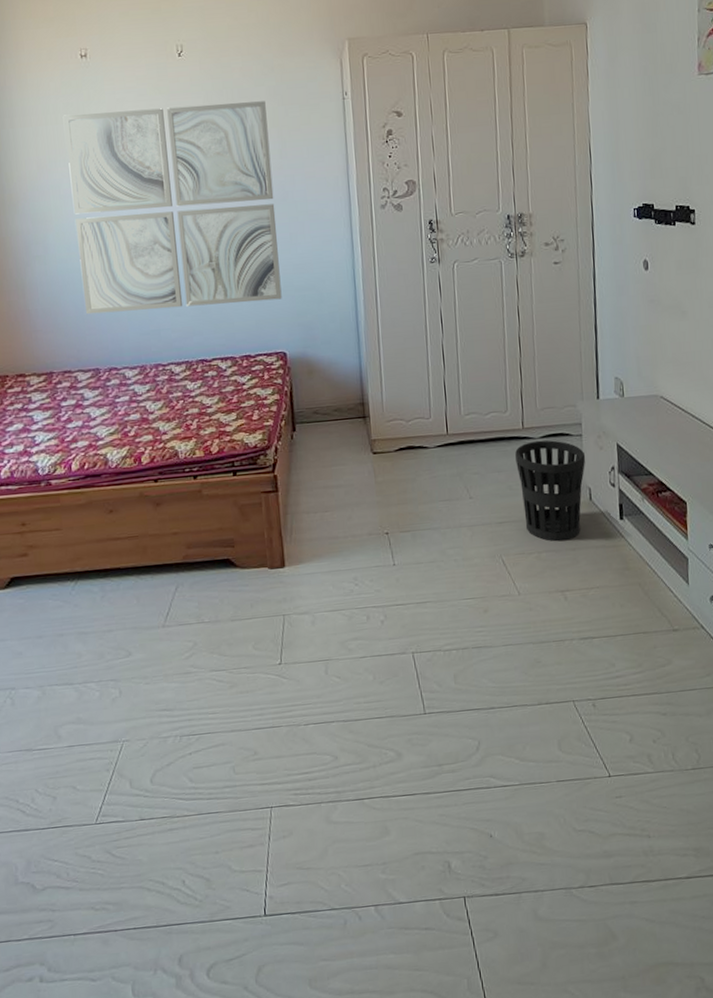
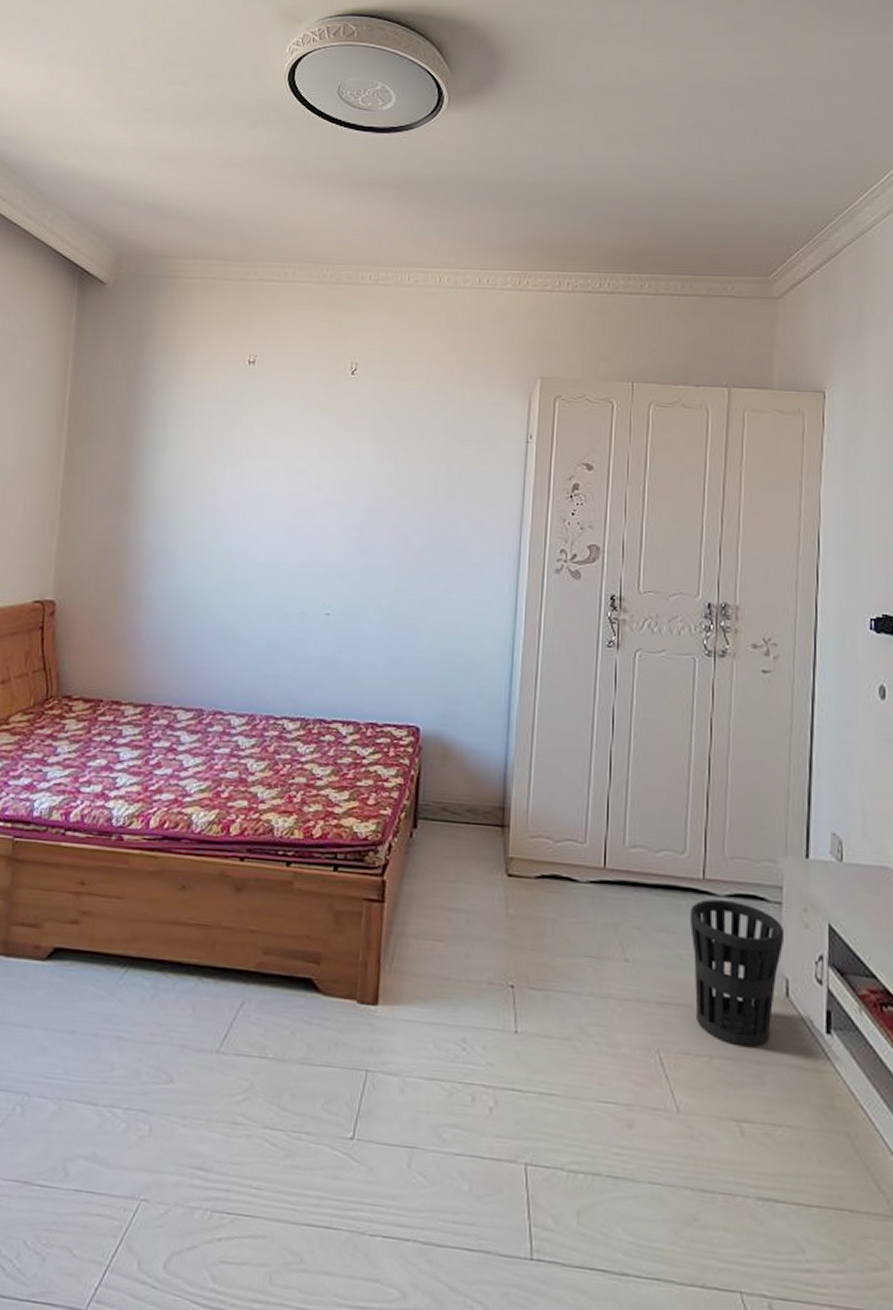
wall art: present [64,101,282,315] -> none [201,421,438,662]

